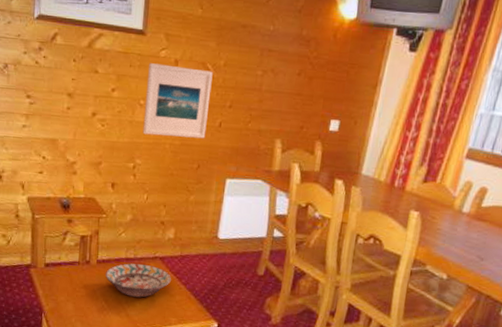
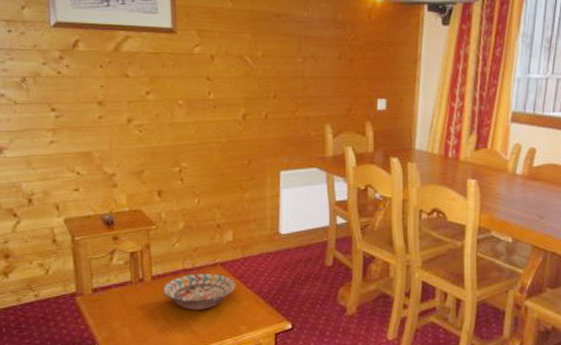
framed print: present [142,63,213,139] -> none [182,61,253,136]

